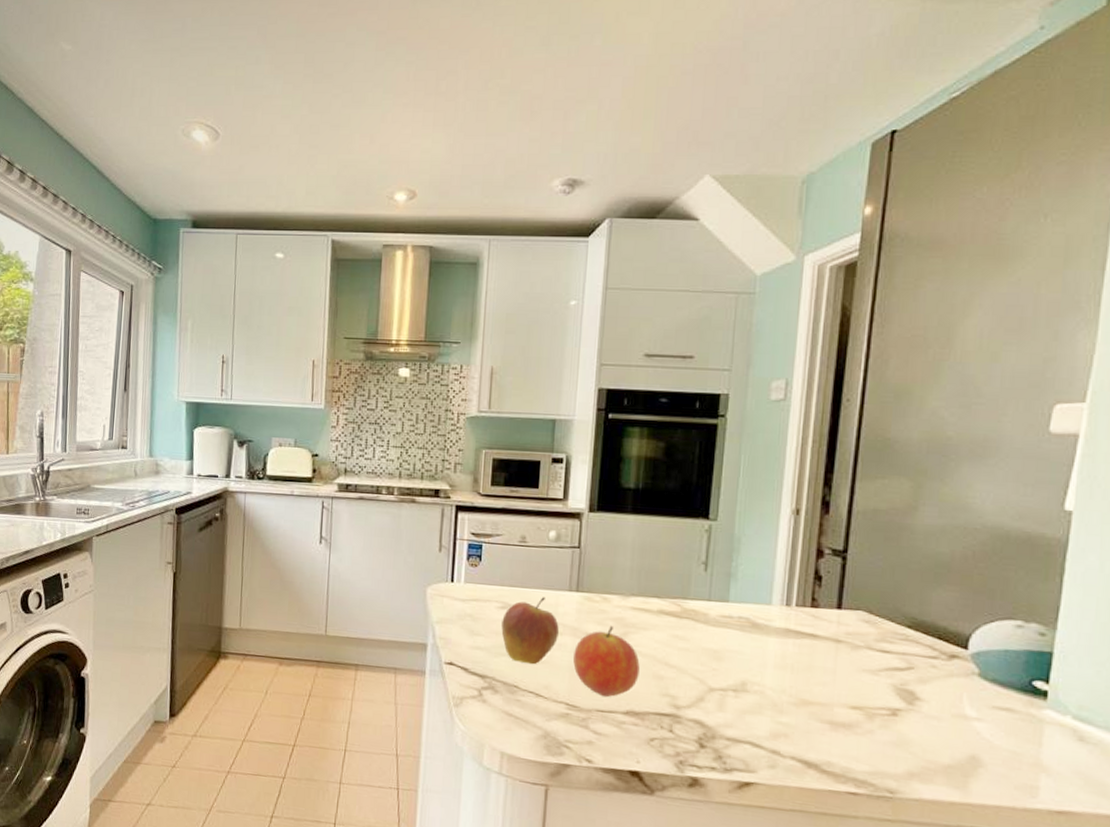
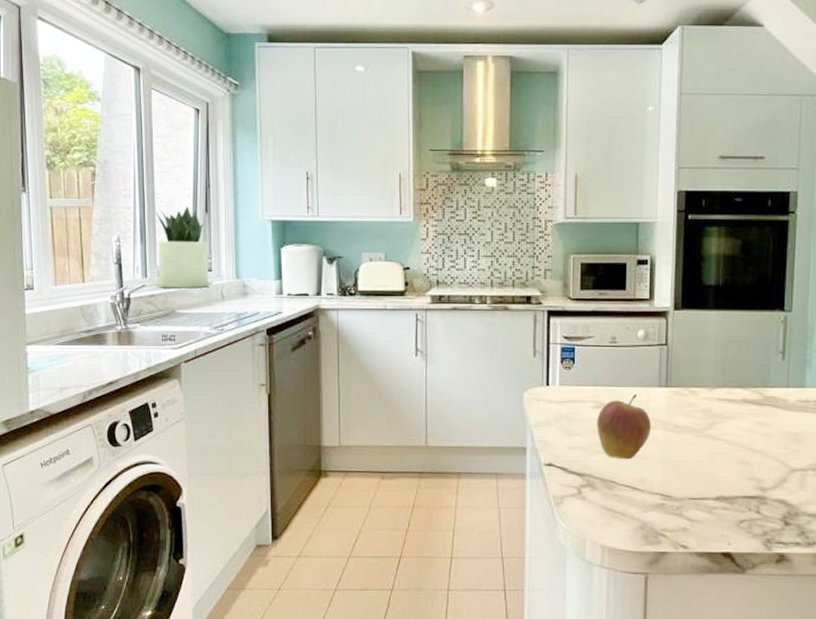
planter: none [72,385,129,465] -> present [154,206,214,289]
fruit: present [573,625,640,698] -> none [666,417,727,486]

